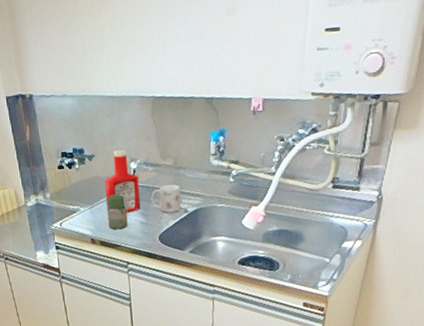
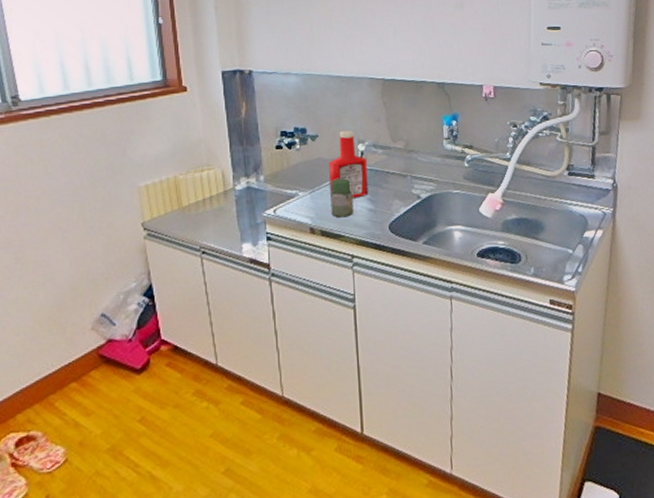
mug: present [150,184,181,213] -> none [379,168,413,199]

